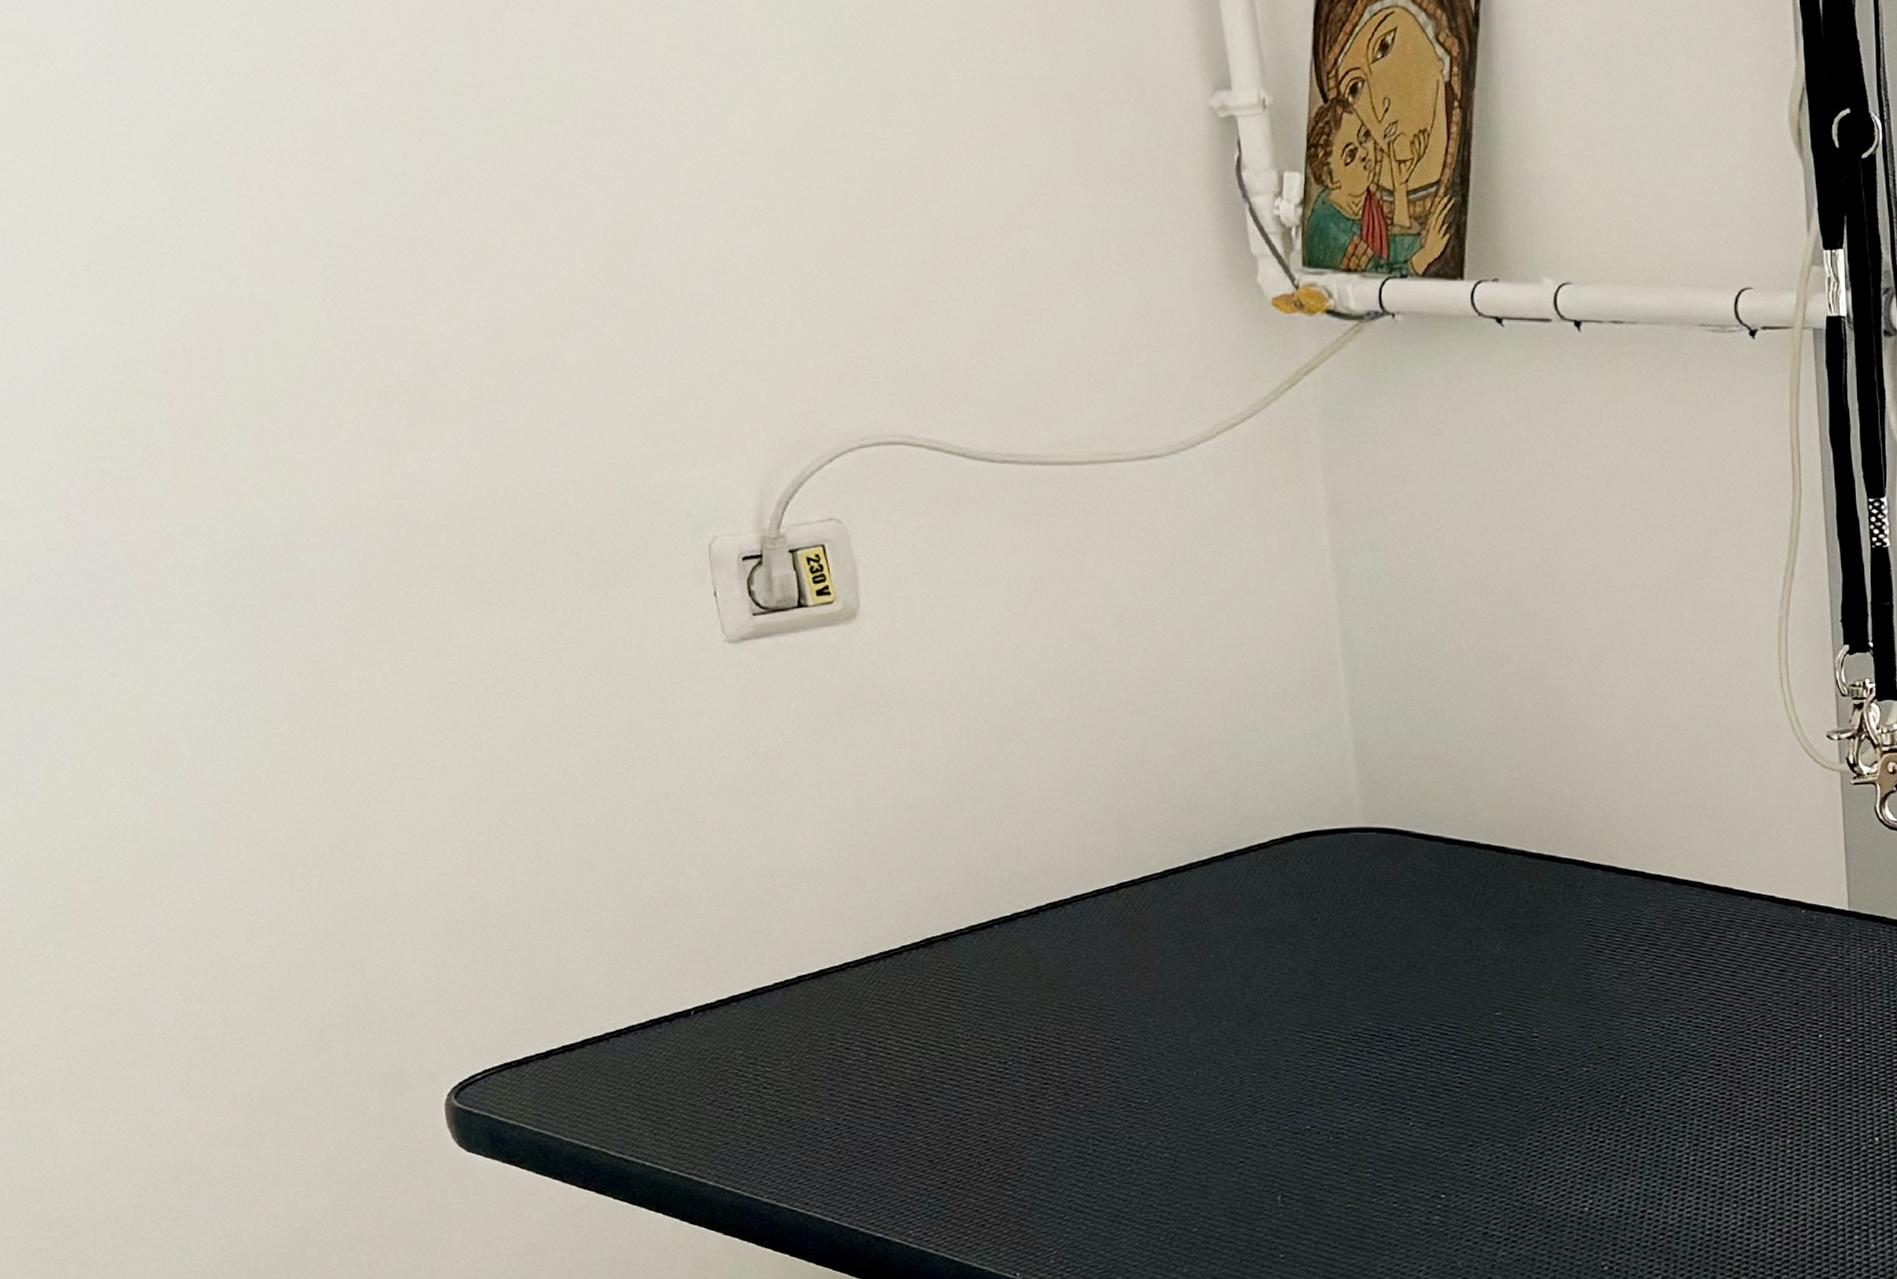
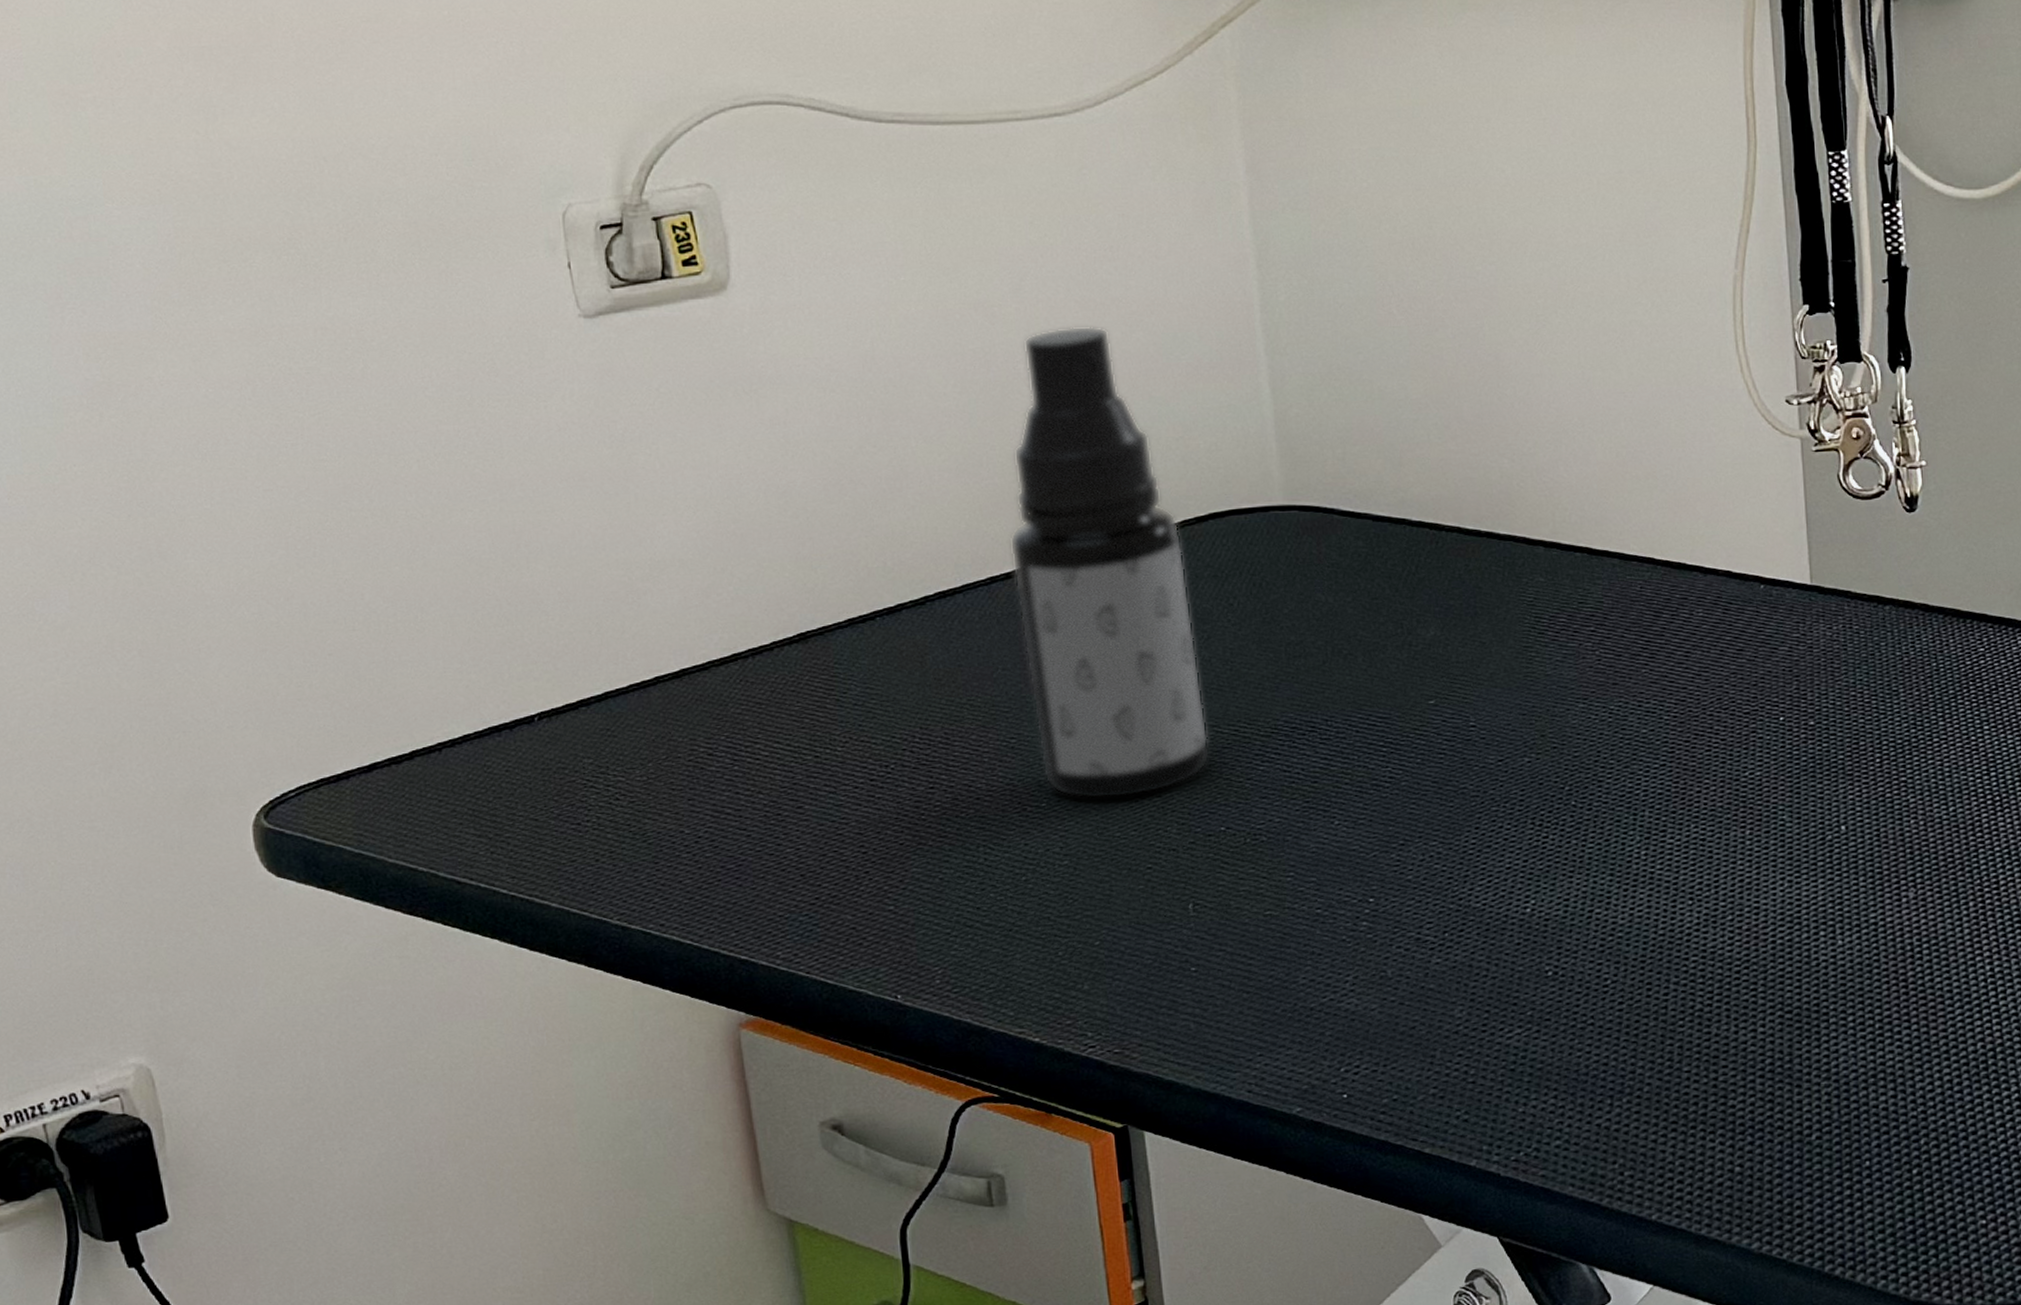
spray bottle: none [1114,656,1295,1097] -> present [1009,326,1209,799]

